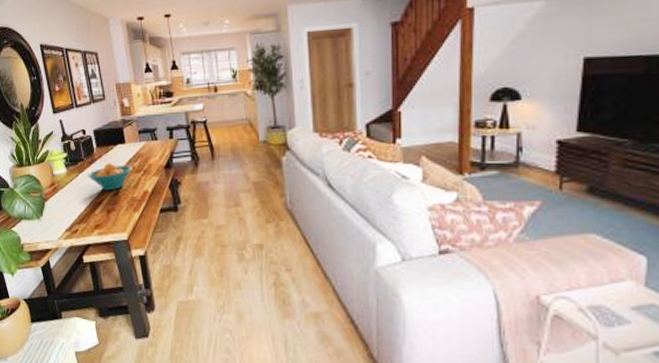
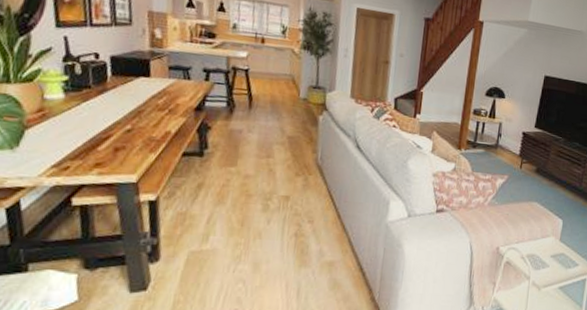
fruit bowl: present [87,163,132,191] -> none [93,95,155,127]

